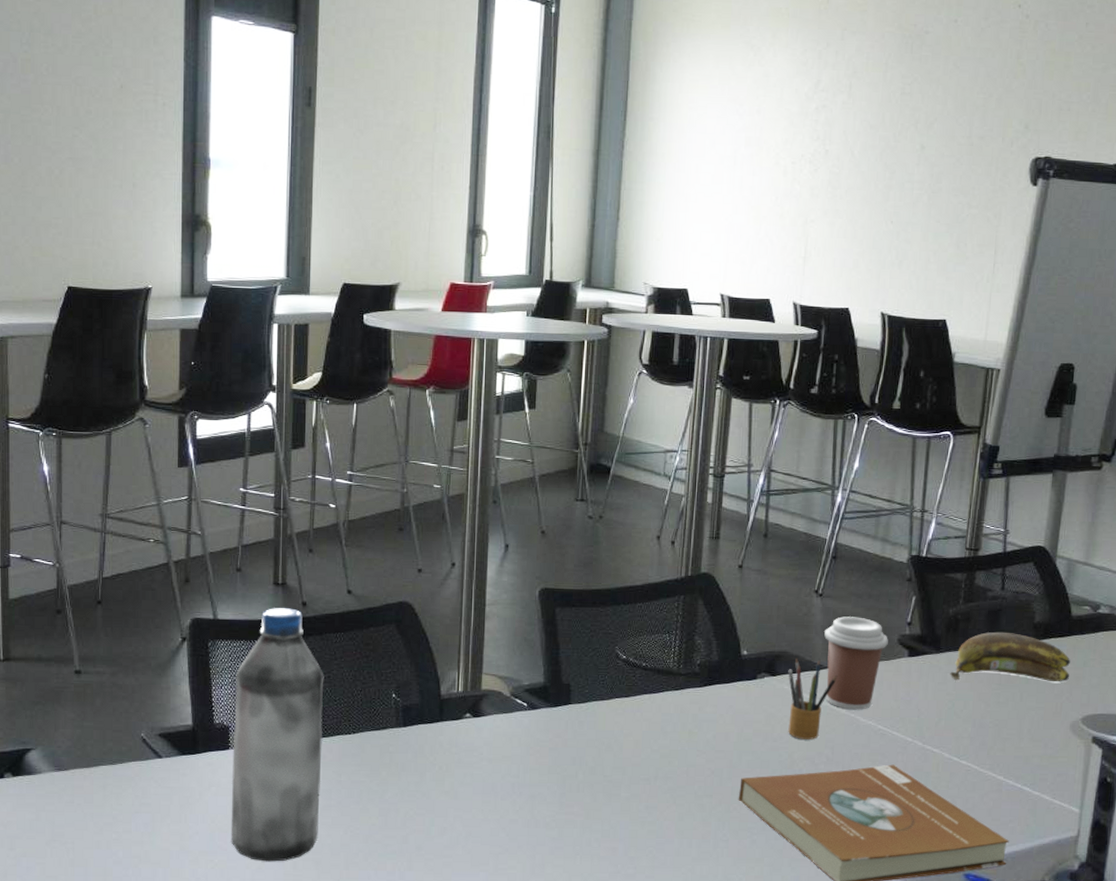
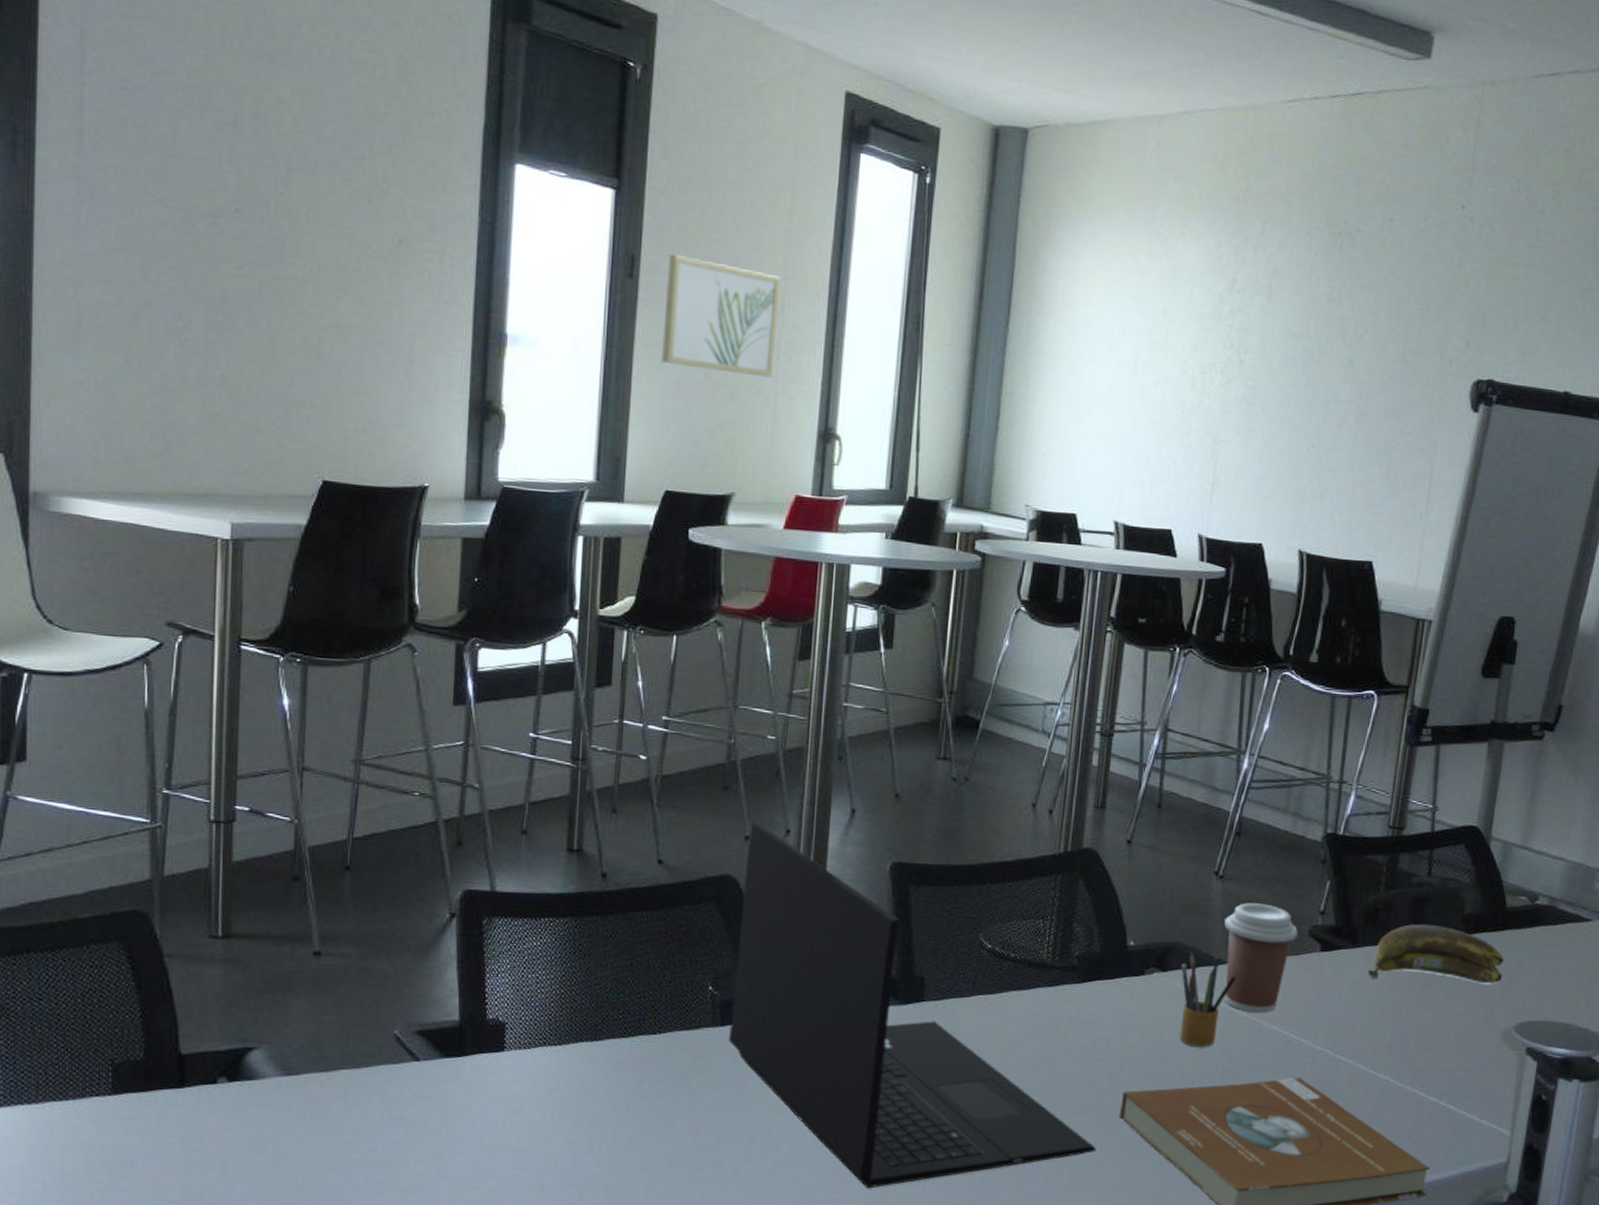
water bottle: present [231,608,324,862] -> none [502,879,626,1189]
wall art: none [336,85,432,185] -> present [661,255,780,378]
laptop: none [410,555,719,860] -> present [728,820,1096,1189]

